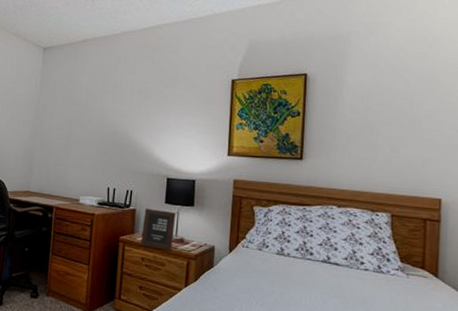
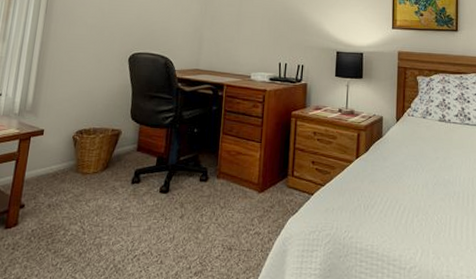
picture frame: present [141,208,176,251] -> none [313,82,346,123]

